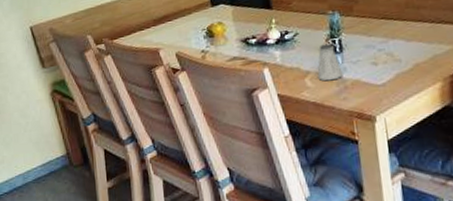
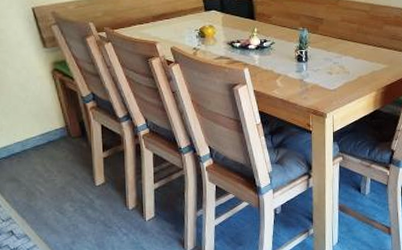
saltshaker: present [317,43,343,82] -> none [286,54,306,83]

